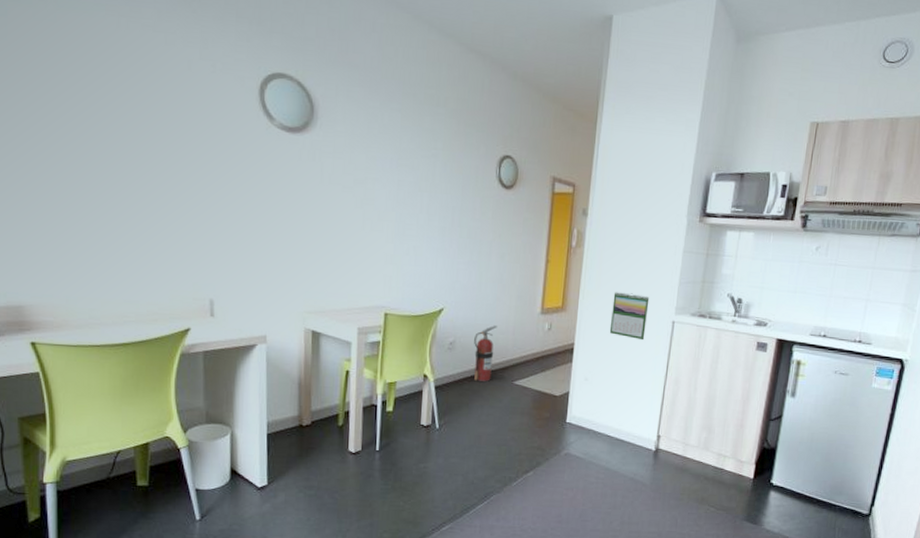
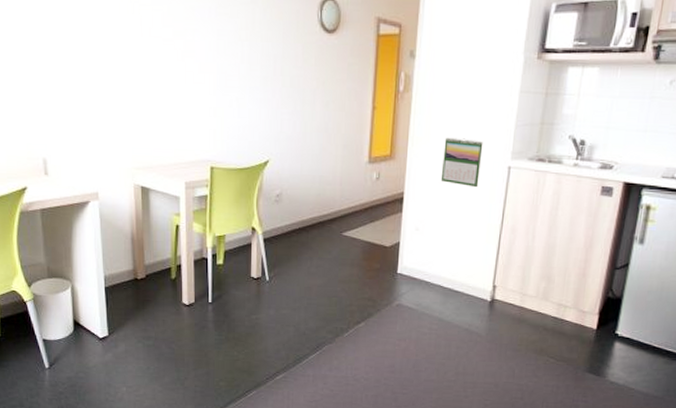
fire extinguisher: present [474,326,497,381] -> none [301,176,324,233]

